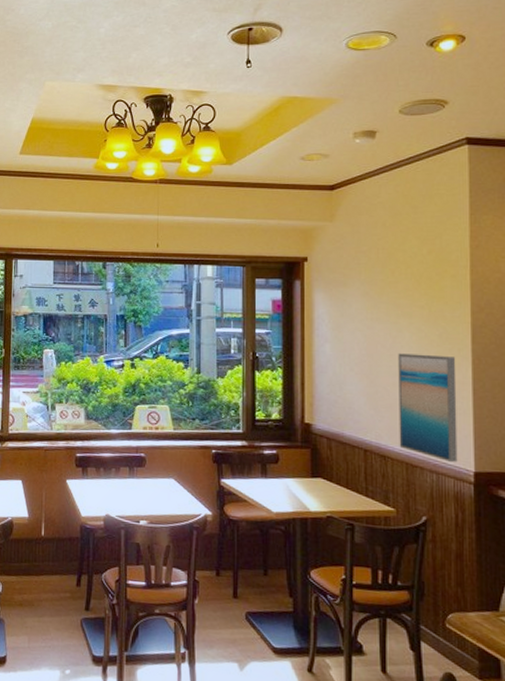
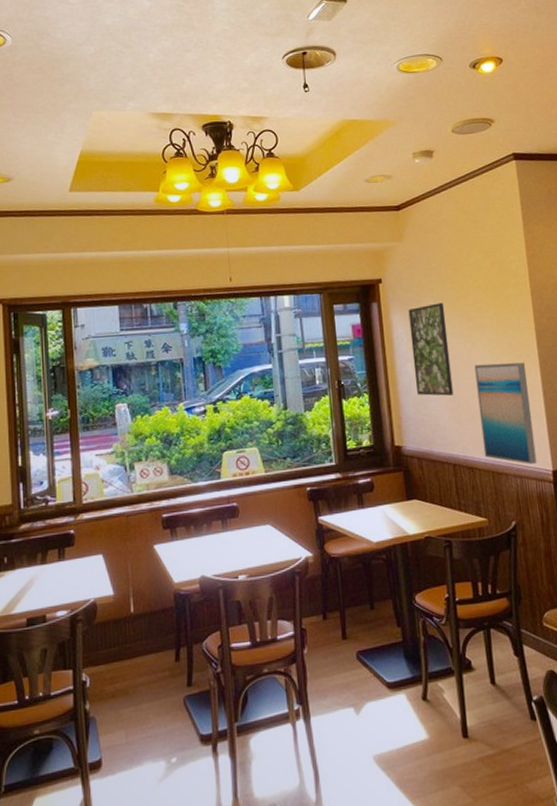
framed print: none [332,286,372,381] -> present [408,303,454,396]

